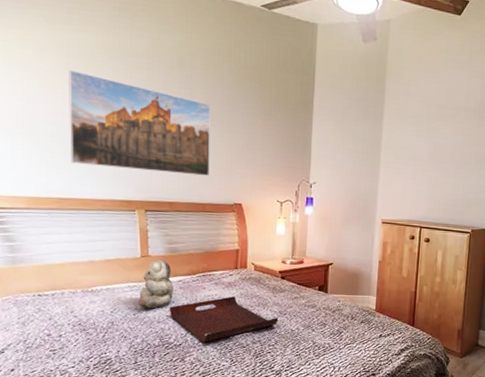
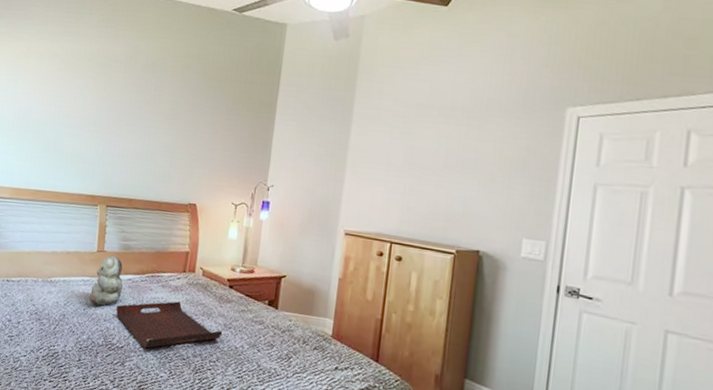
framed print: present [69,69,211,176] -> none [50,75,177,175]

